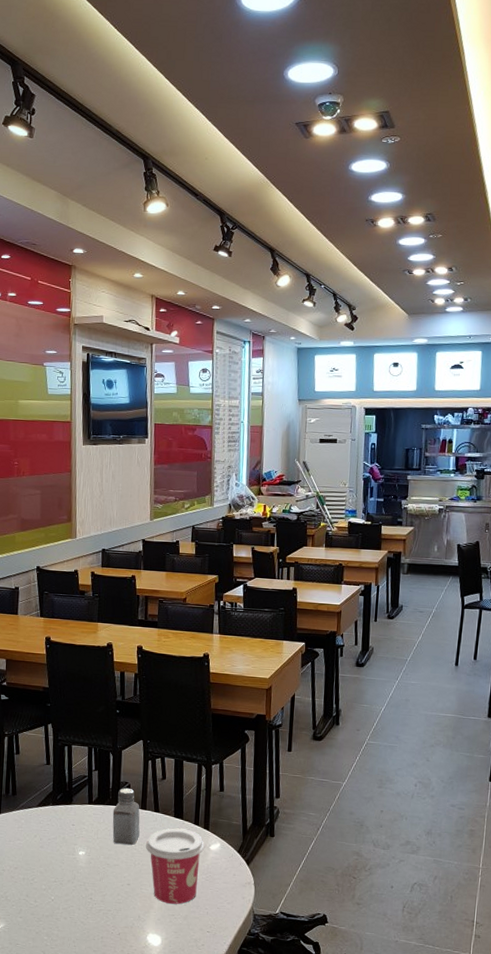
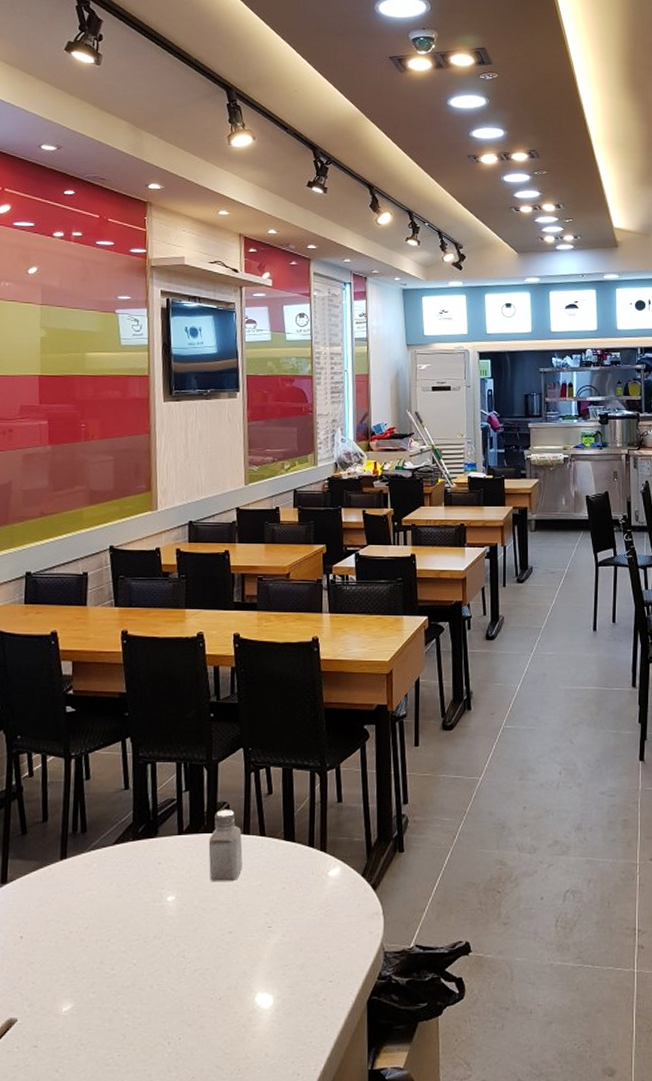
cup: present [145,828,205,904] -> none [250,853,322,951]

